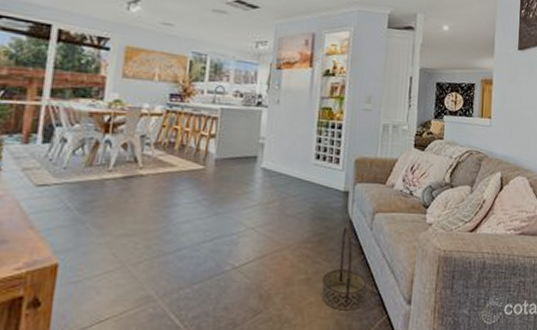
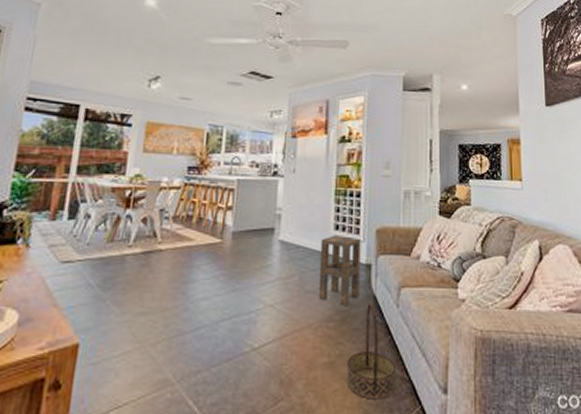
side table: none [297,164,340,228] -> present [318,235,361,305]

